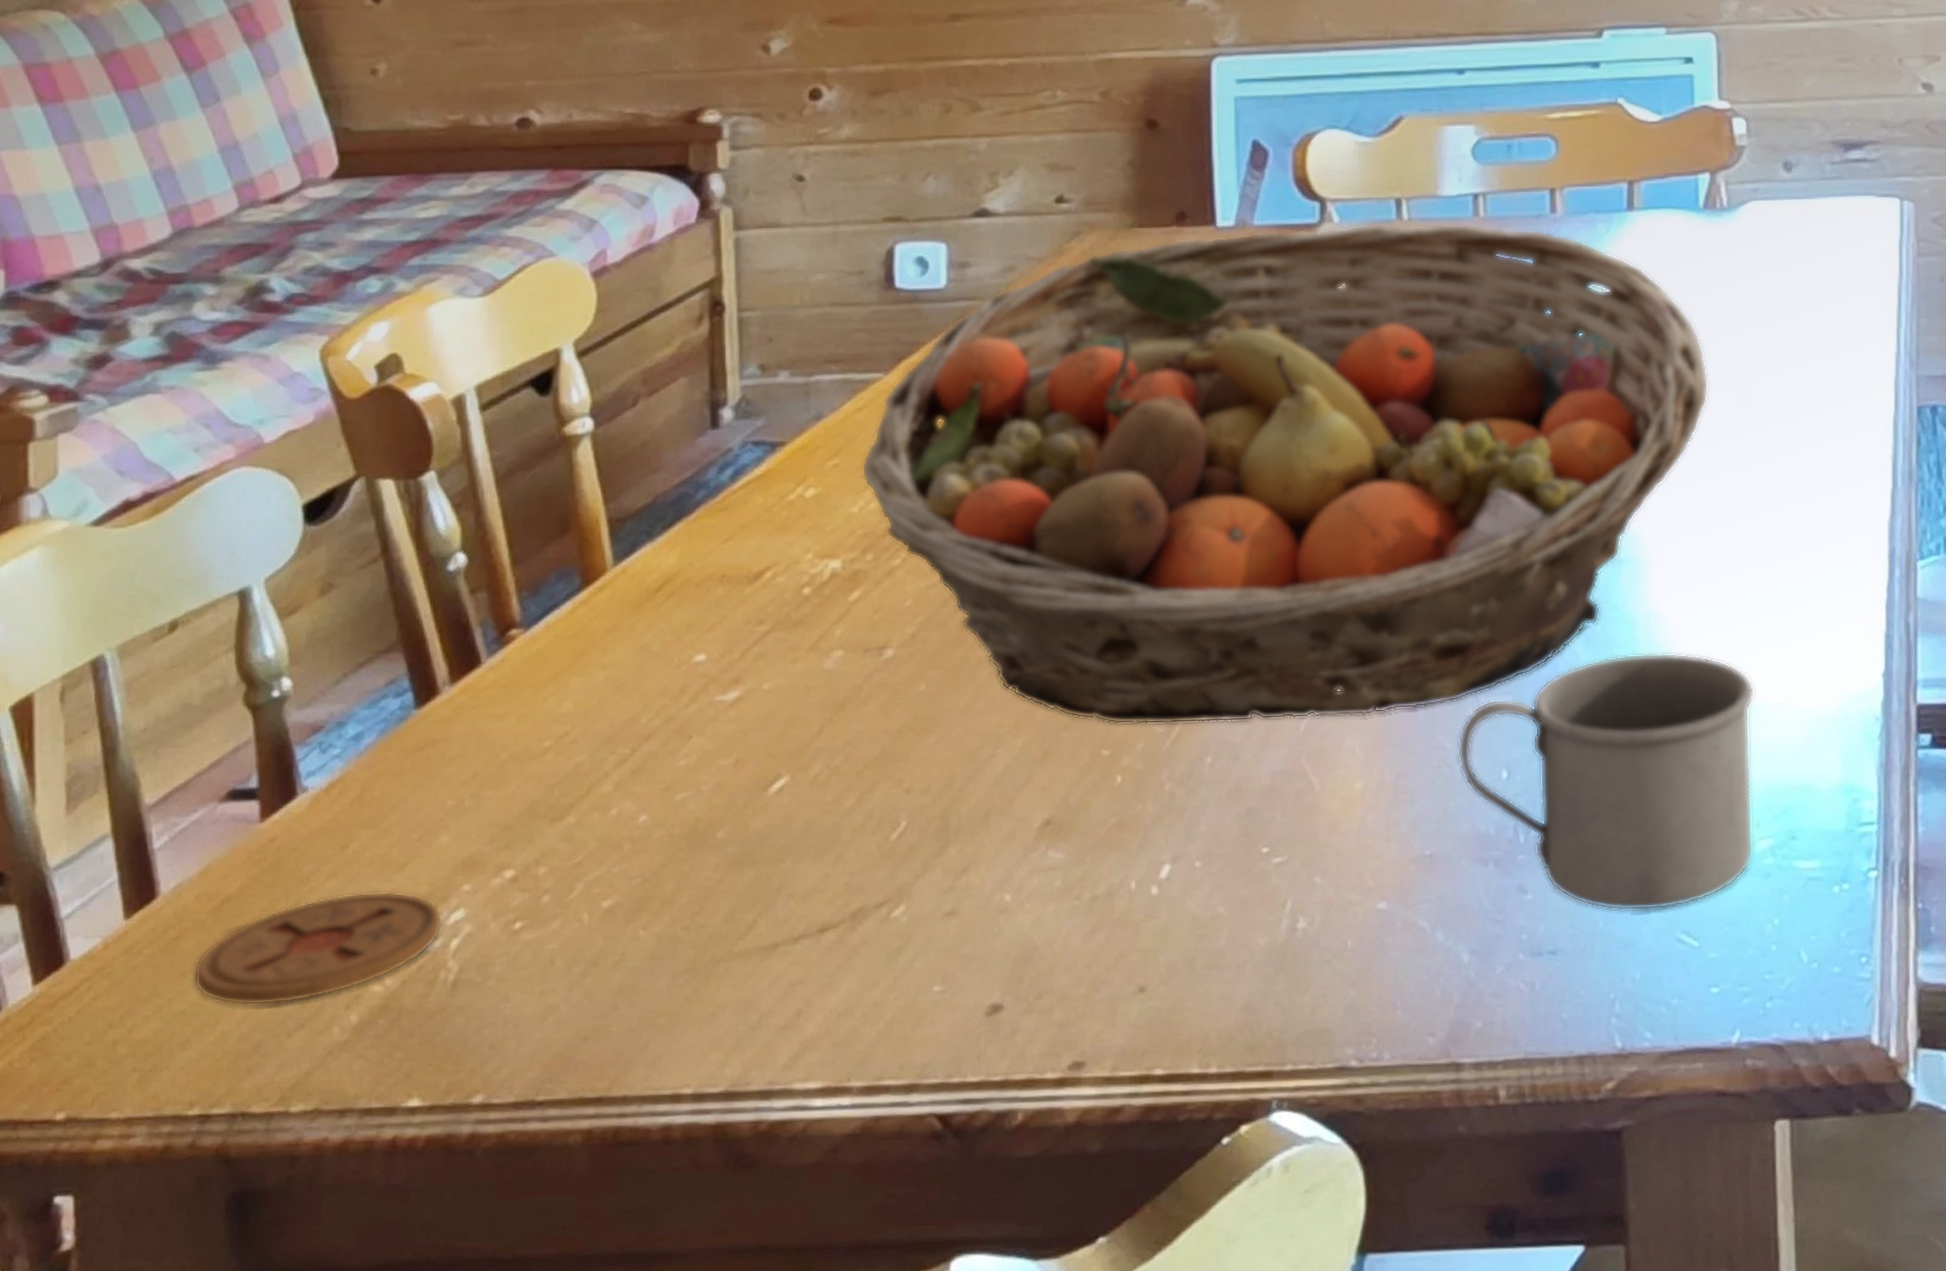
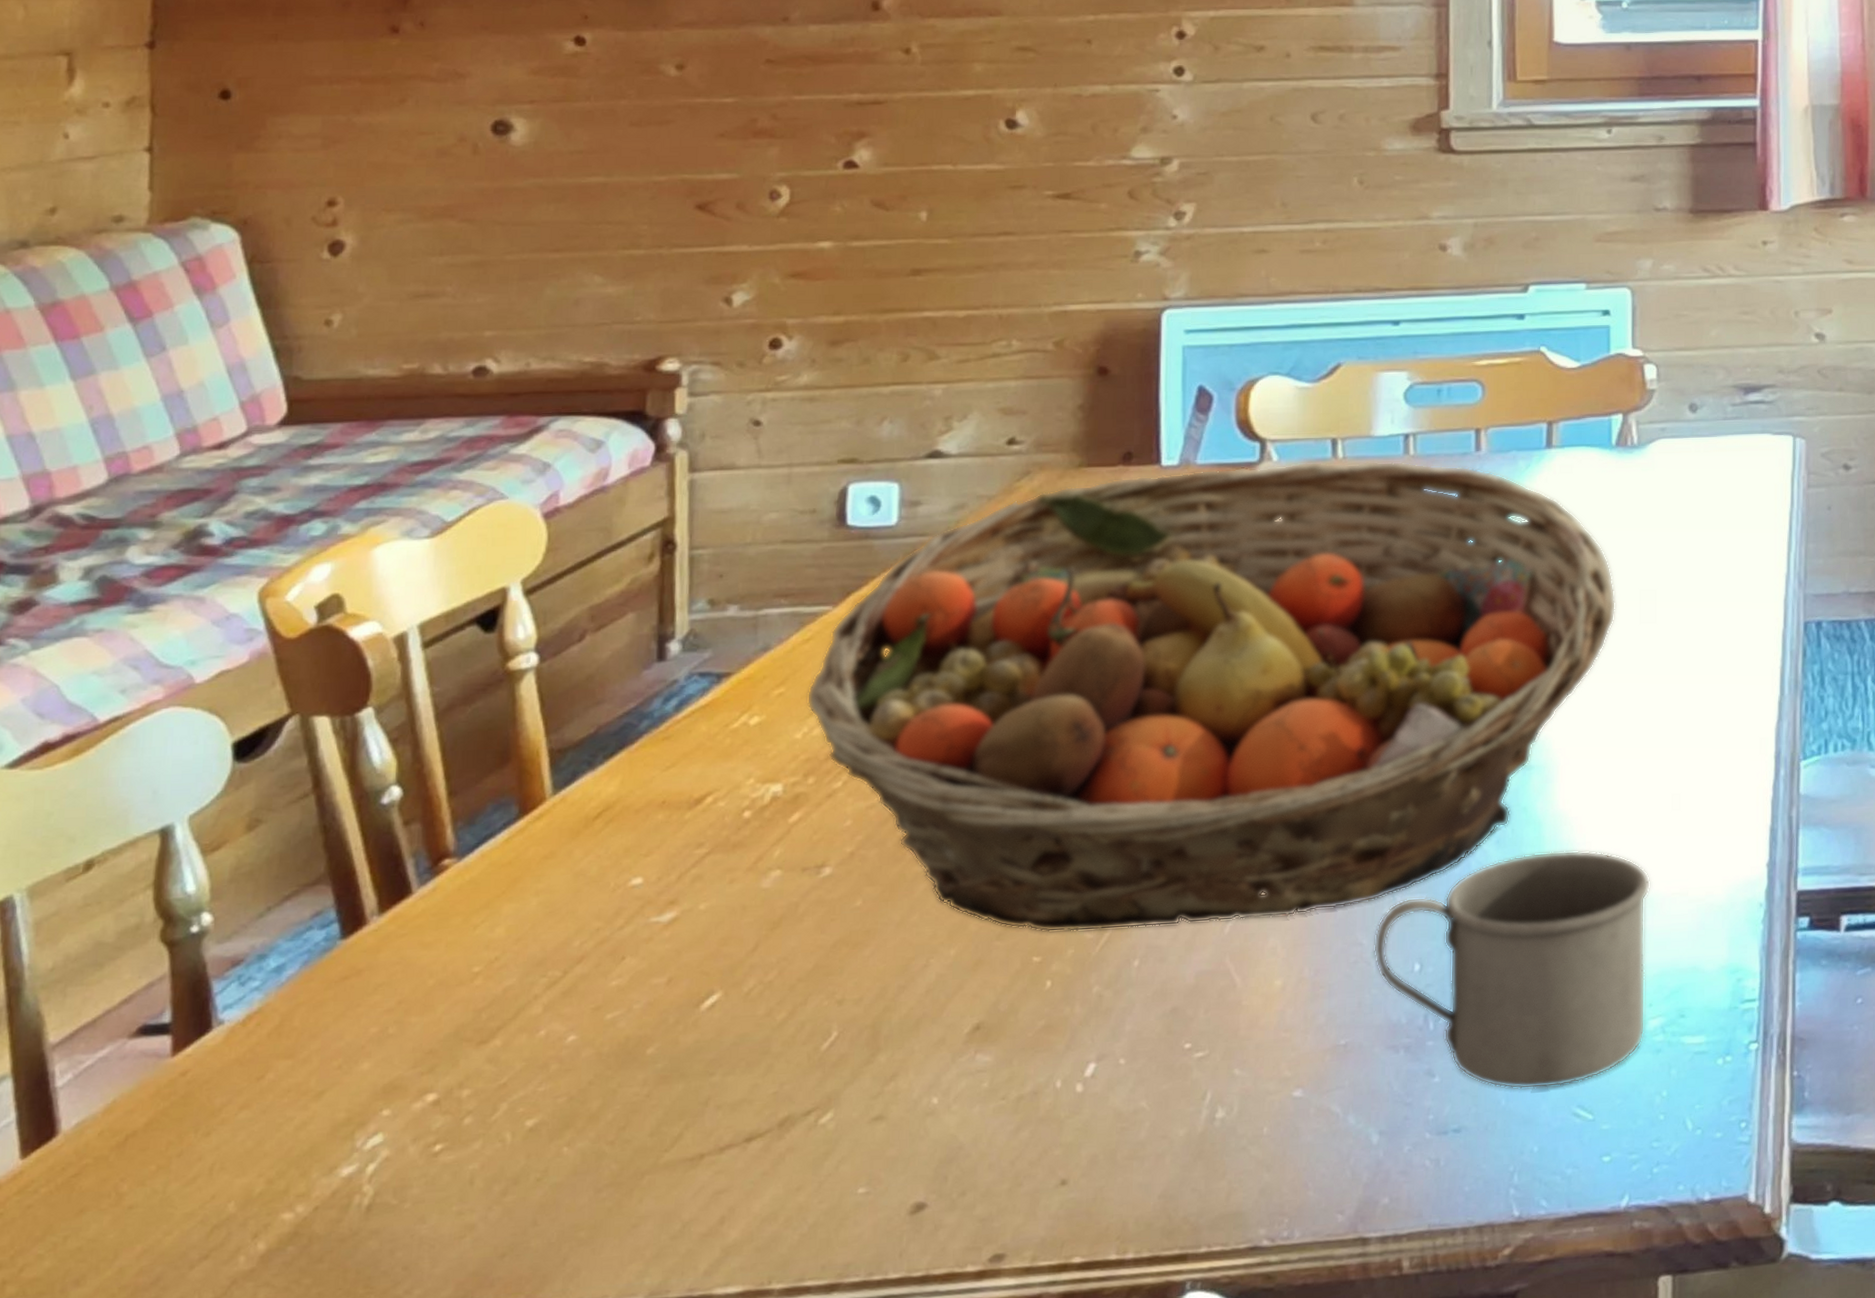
coaster: present [193,891,442,1006] -> none [92,1119,359,1240]

